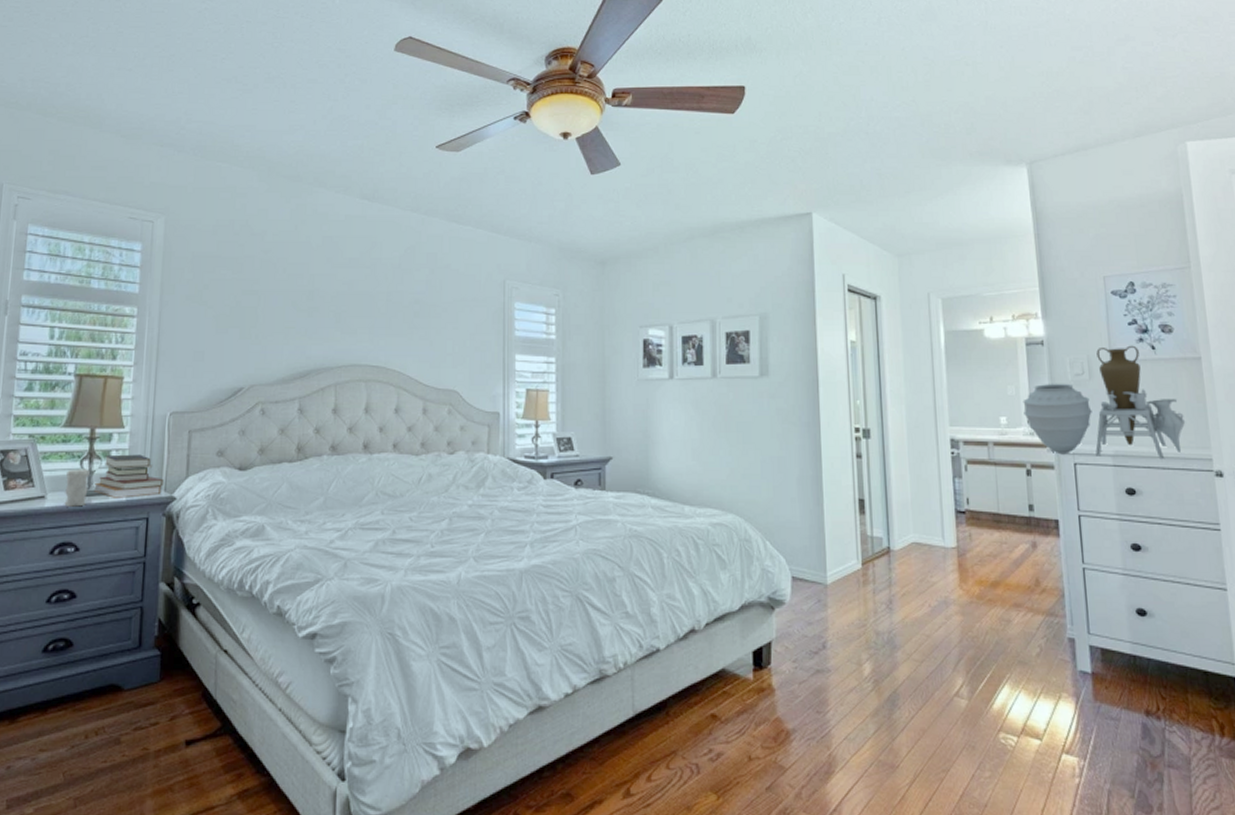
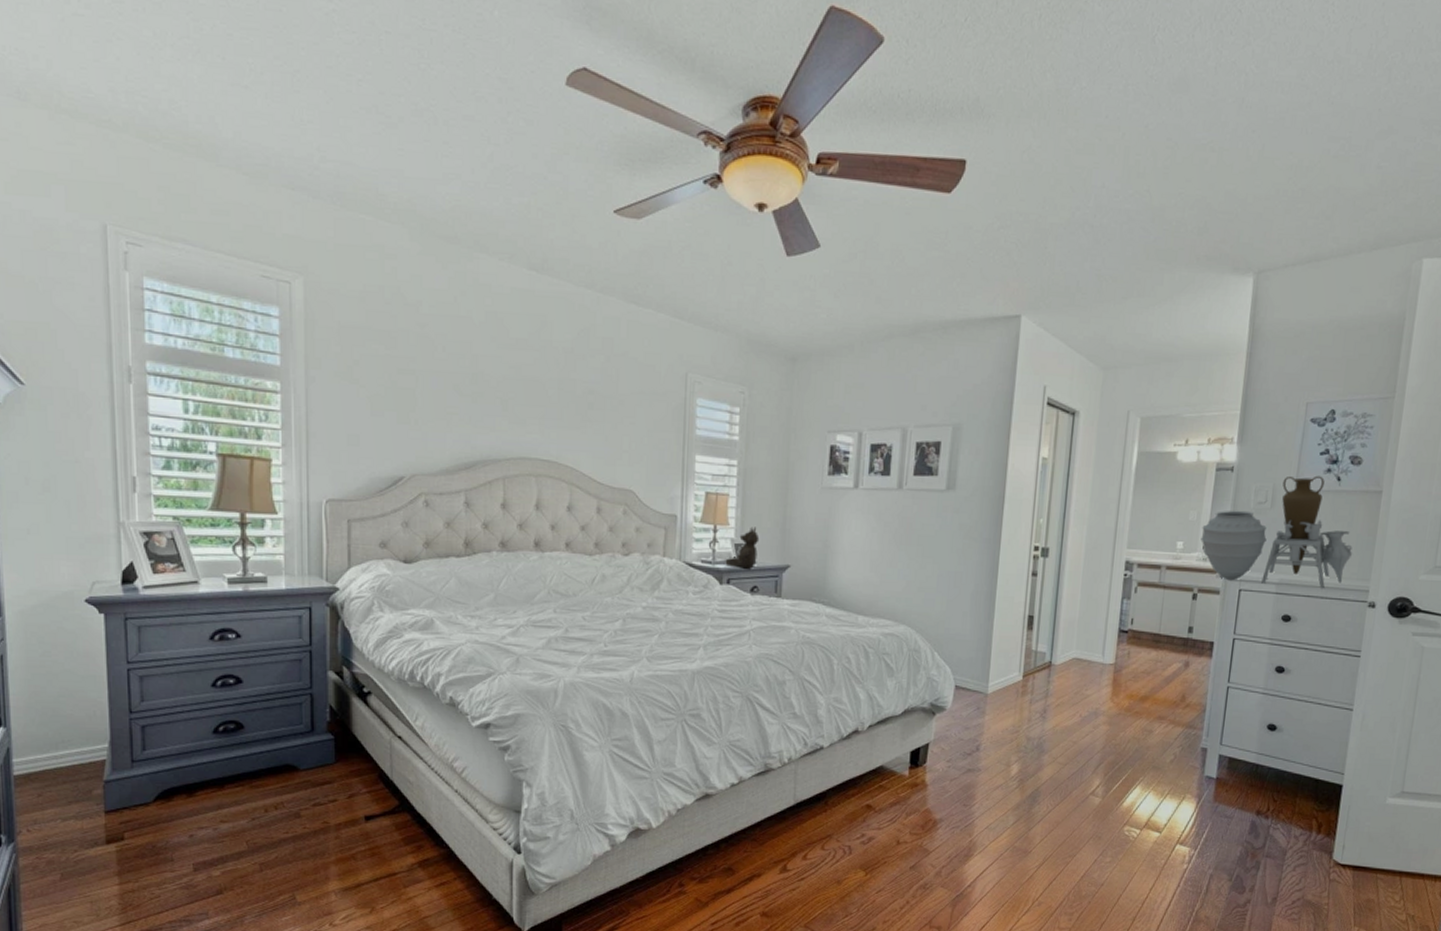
candle: present [64,469,90,507] -> none [219,554,244,594]
books: present [94,454,164,498] -> none [250,541,325,587]
teddy bear: none [548,420,581,462] -> present [725,527,760,569]

